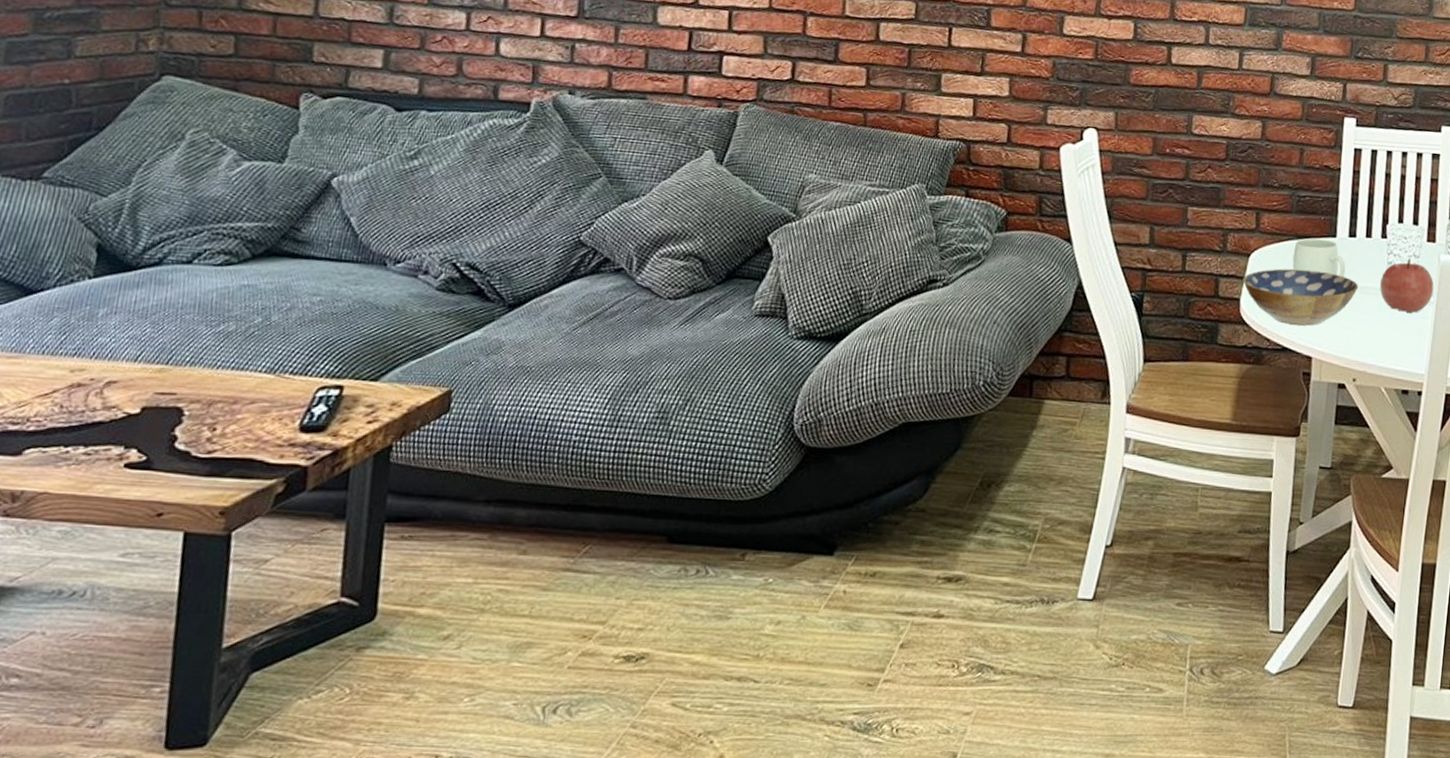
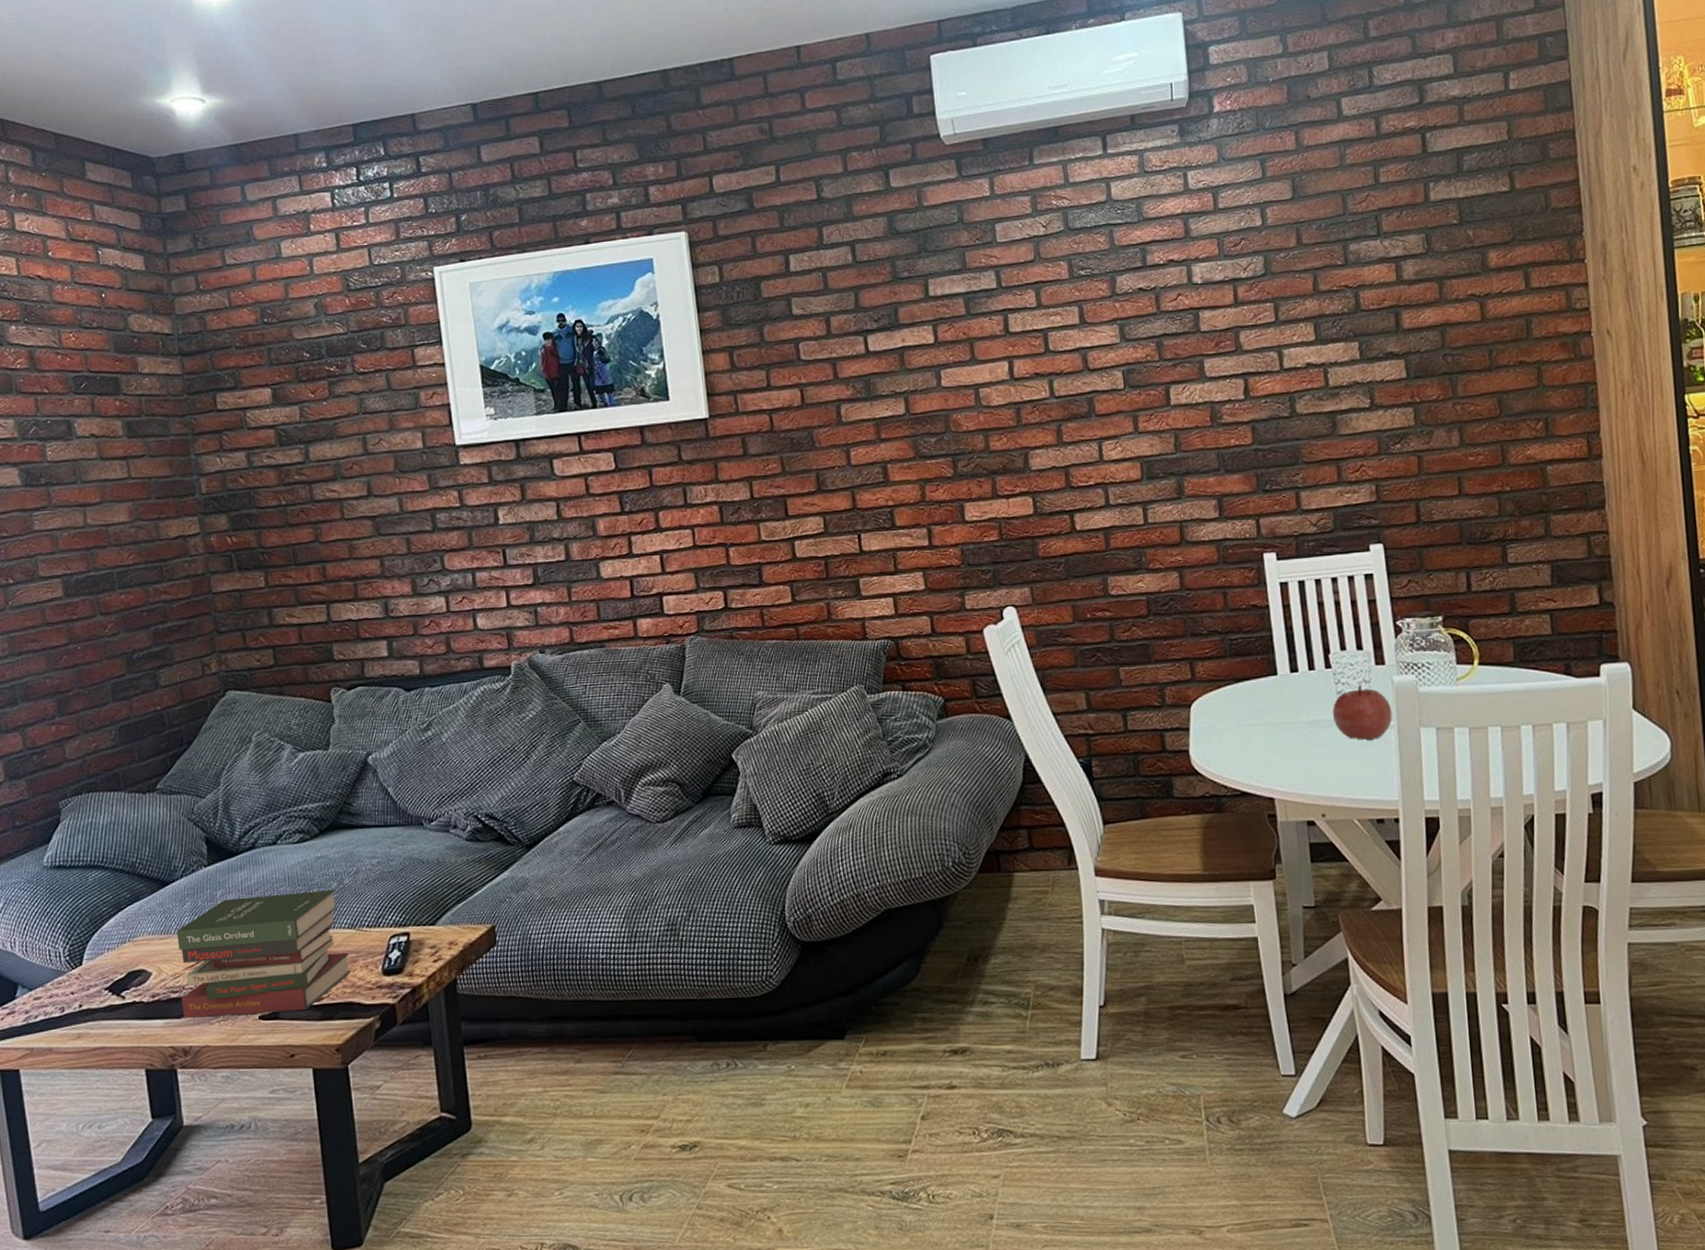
books: none [20,320,260,463] -> present [176,890,351,1018]
bowl: present [1242,268,1359,326] -> none [1188,711,1310,769]
mug: present [1292,238,1346,277] -> none [1235,678,1294,714]

